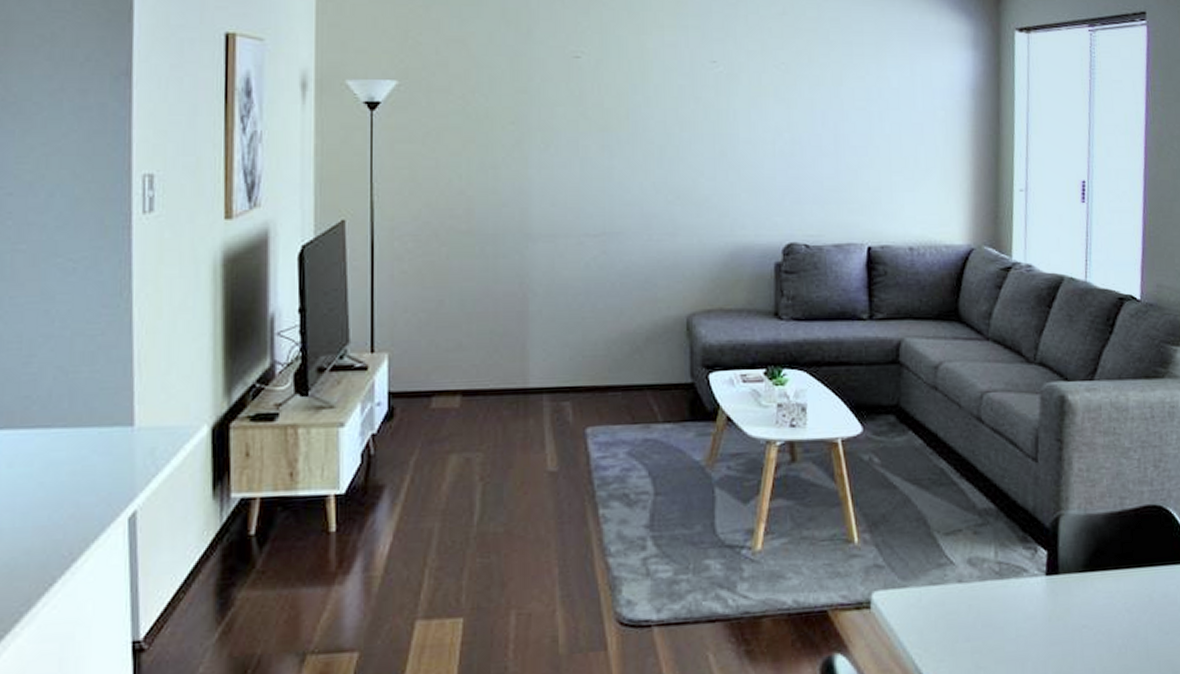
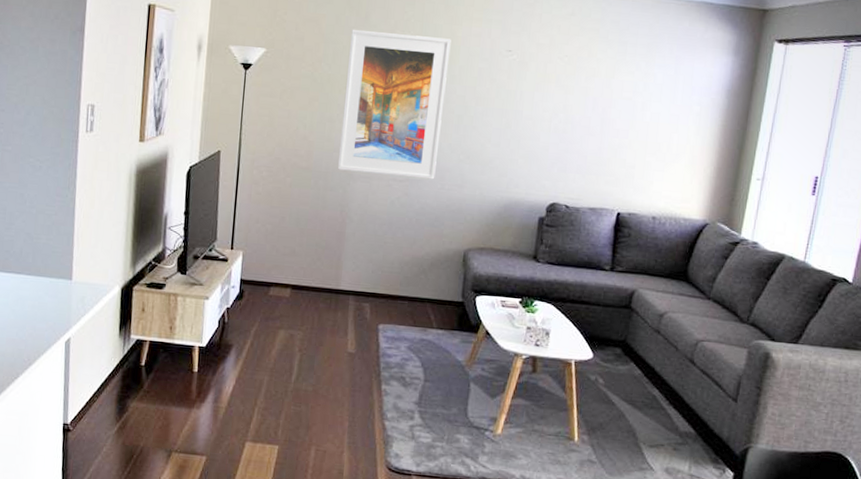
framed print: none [509,48,641,230] -> present [337,29,451,180]

